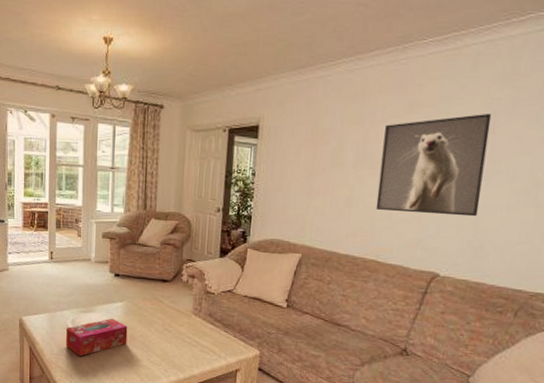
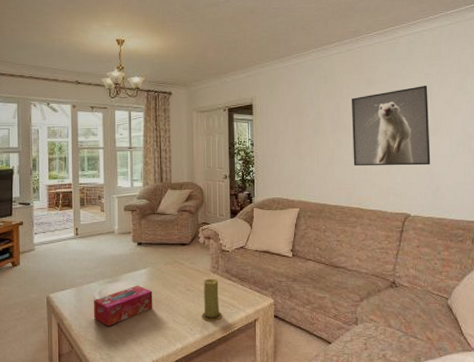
candle: none [177,320,201,365] -> present [201,278,223,321]

